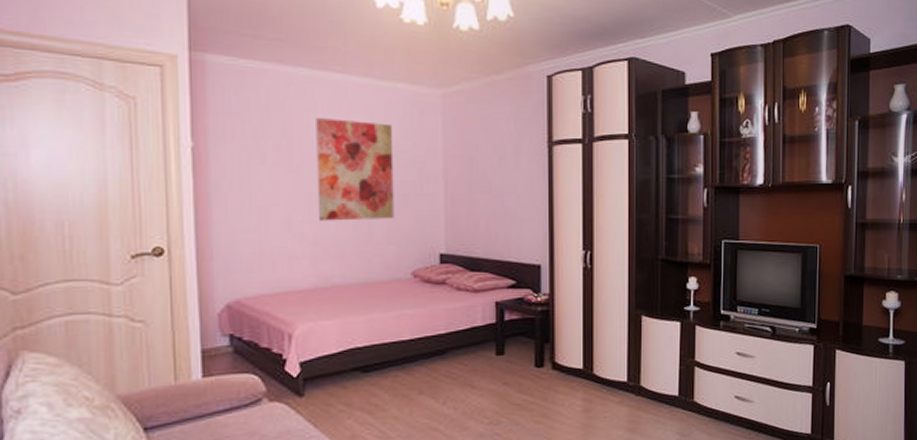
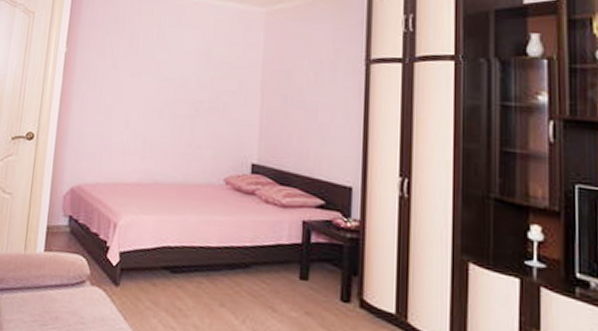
wall art: present [316,118,394,221] -> none [151,31,220,126]

